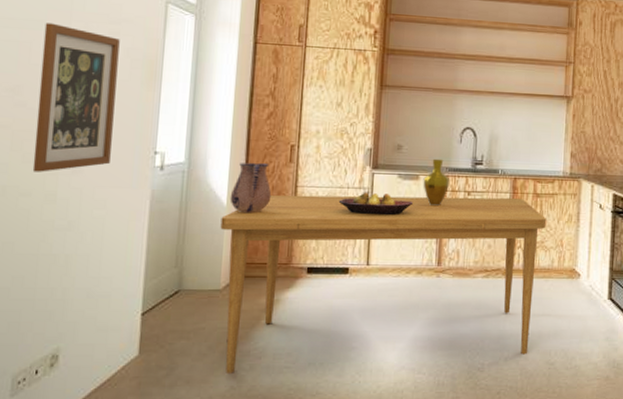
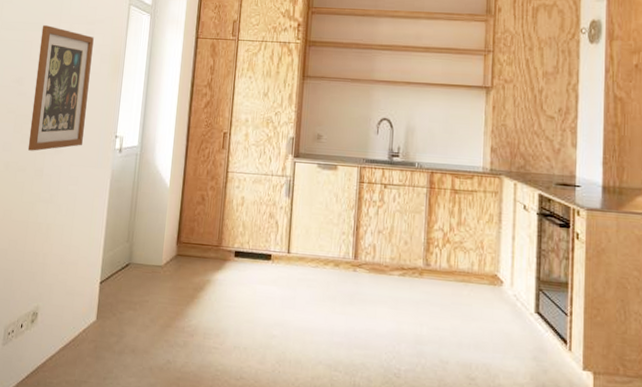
dining table: present [220,195,547,373] -> none [164,179,466,365]
ceramic pitcher: present [230,163,272,214] -> none [172,148,206,196]
fruit bowl: present [338,192,414,216] -> none [263,180,332,205]
vase: present [423,158,450,207] -> none [341,149,367,198]

